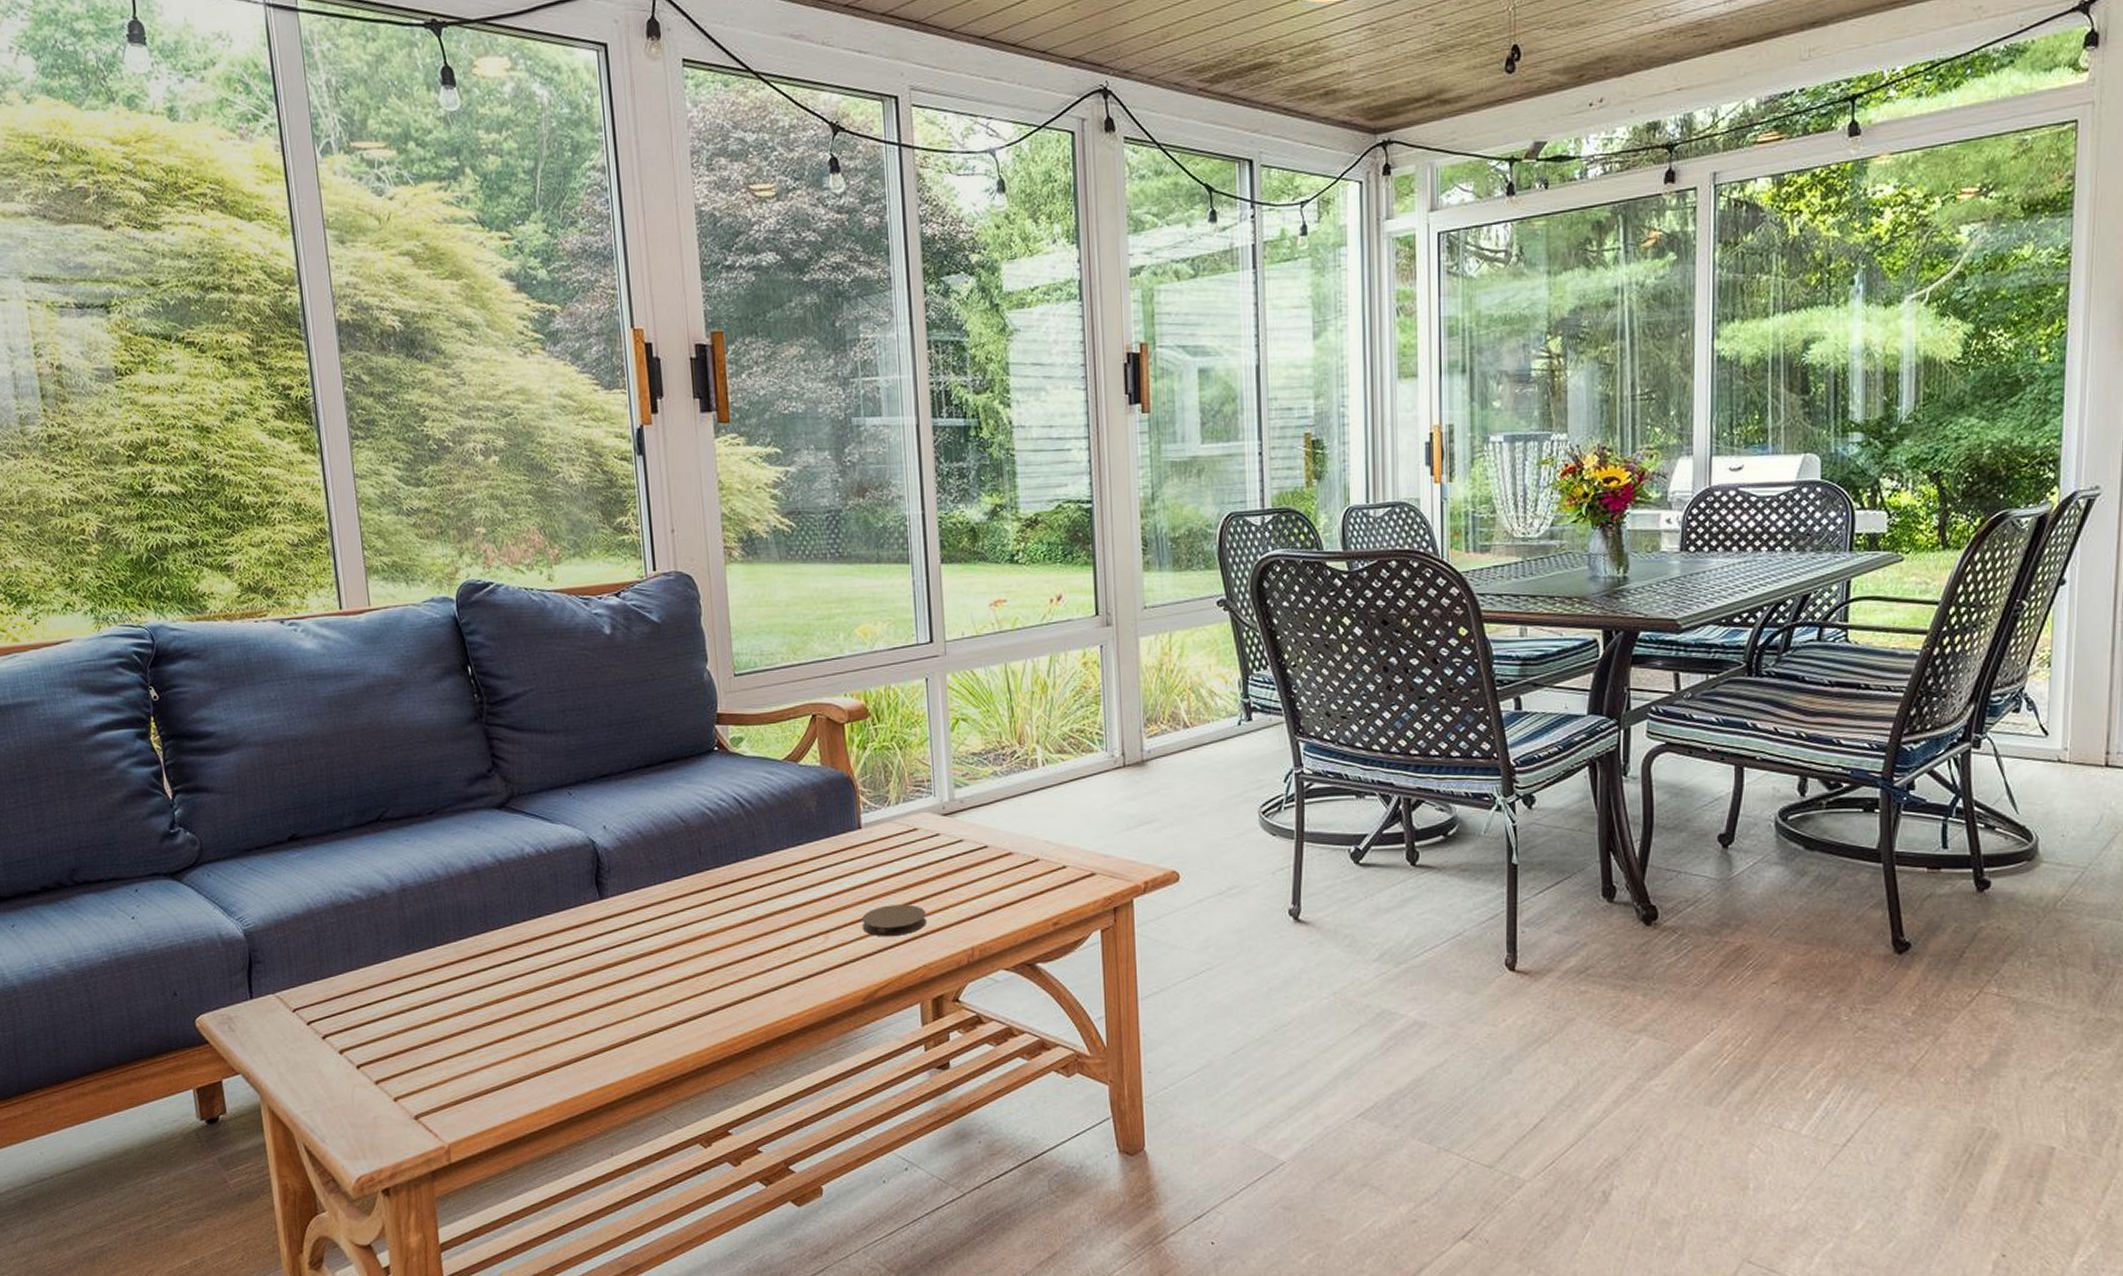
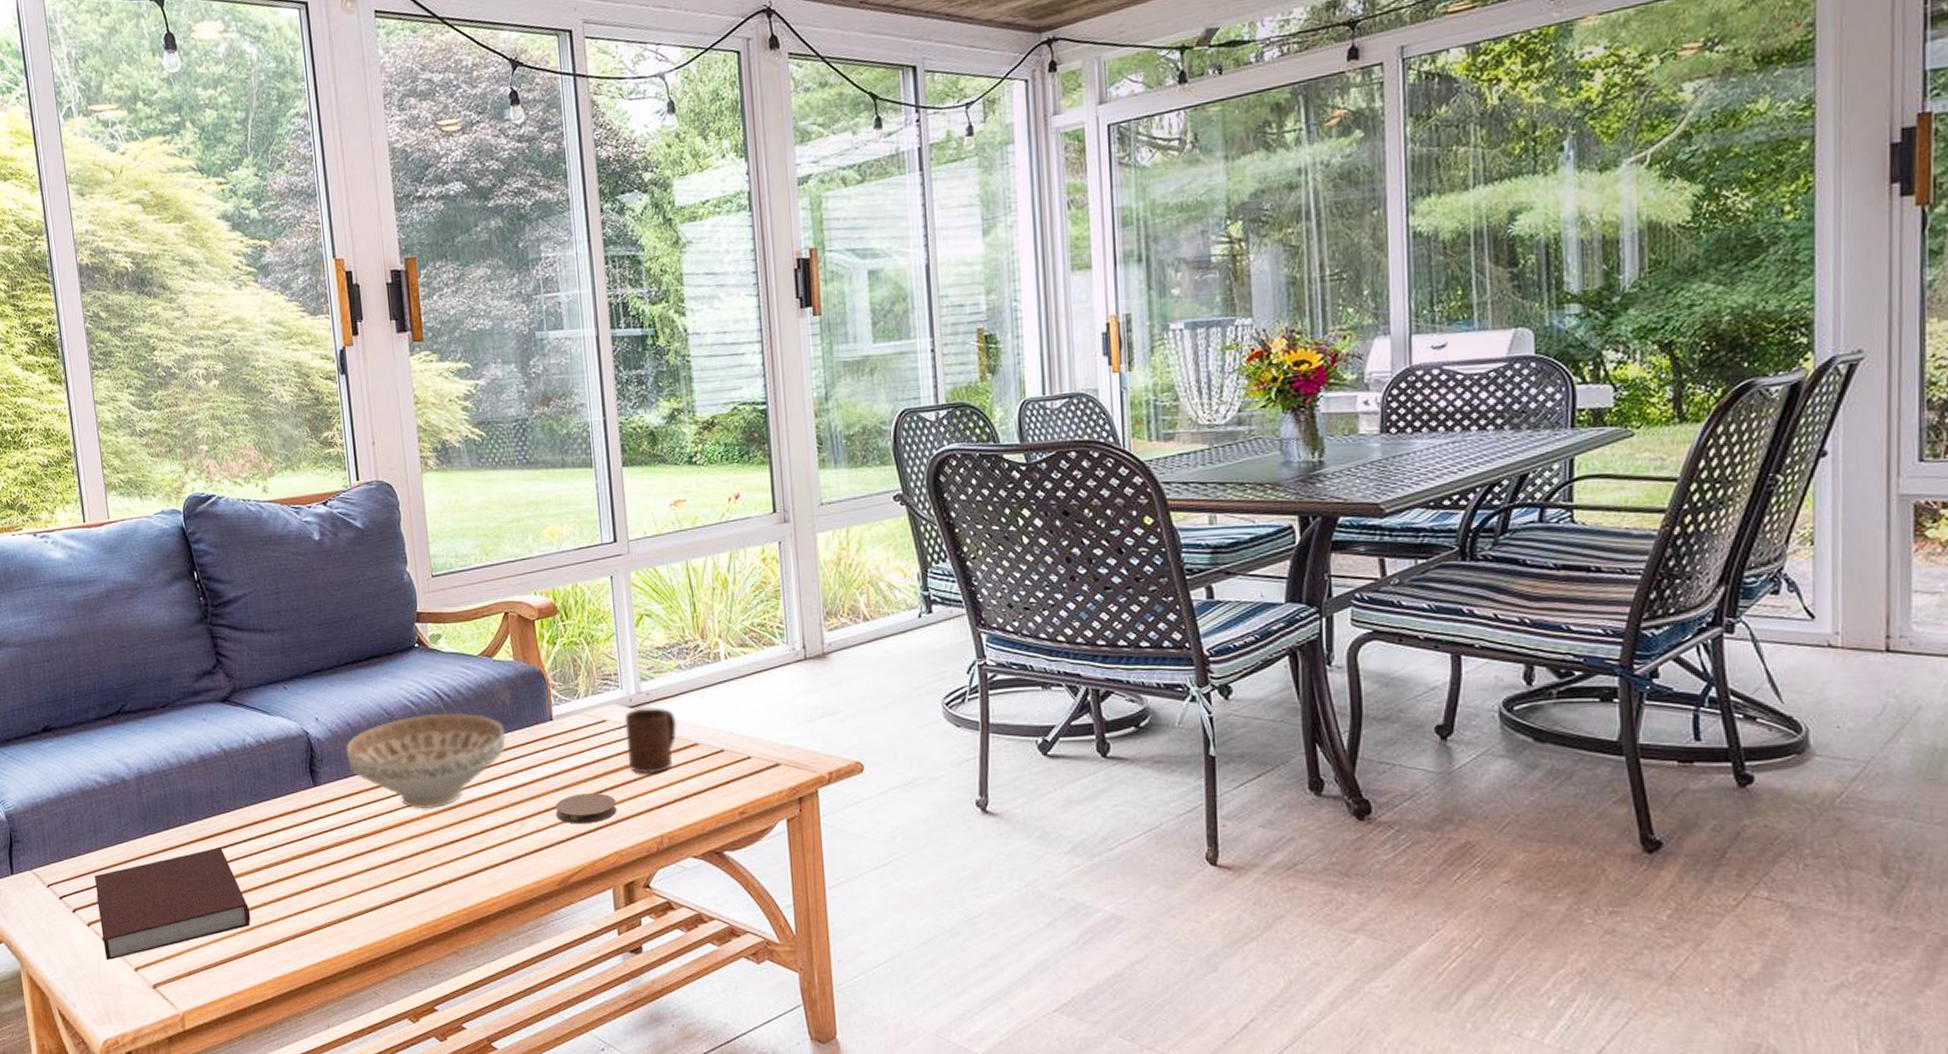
notebook: none [348,966,527,1091] -> present [95,848,251,961]
decorative bowl: none [636,820,811,923] -> present [346,712,506,809]
cup: none [937,816,992,885] -> present [624,708,678,775]

